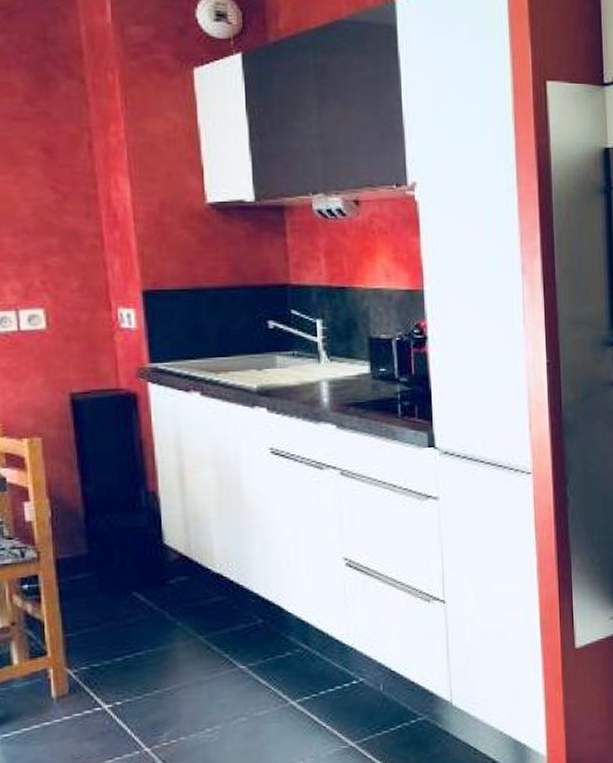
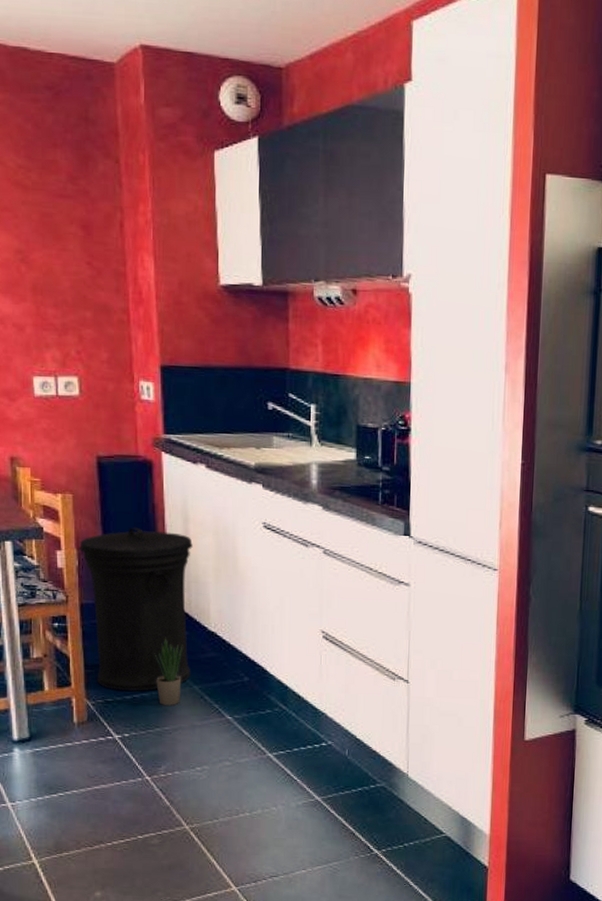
trash can: none [52,467,195,653] -> present [79,527,193,691]
potted plant: none [148,584,183,663] -> present [154,636,183,705]

